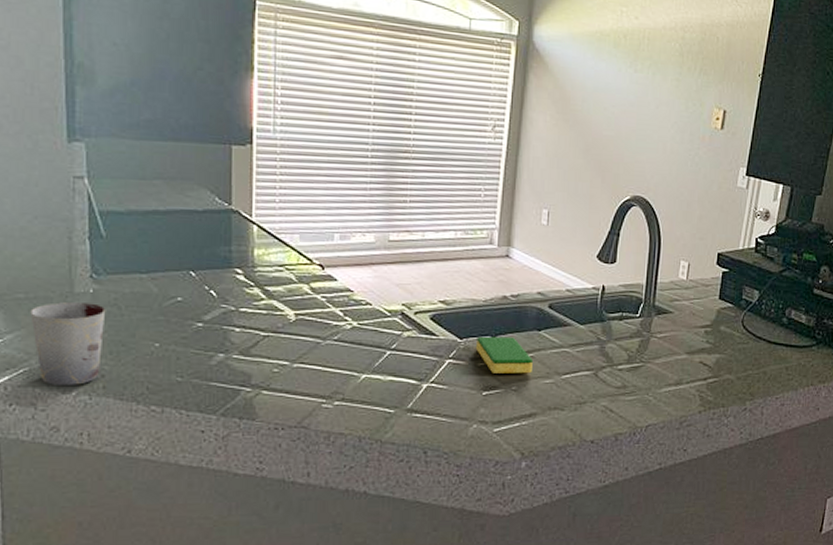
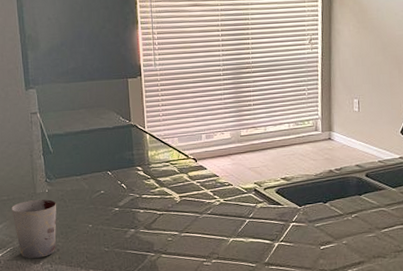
dish sponge: present [476,336,532,374] -> none [312,202,357,232]

